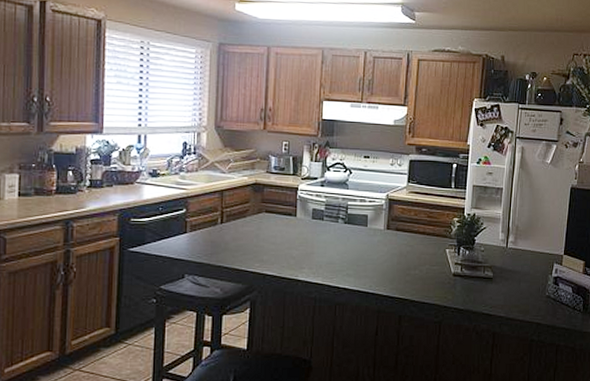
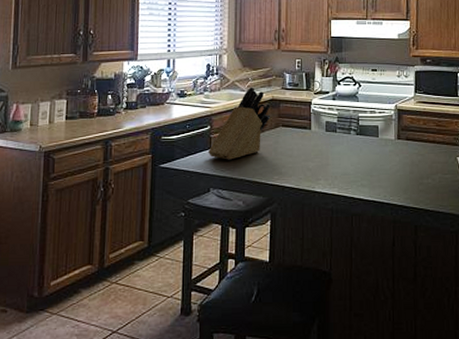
knife block: none [184,169,254,245] -> present [209,87,271,160]

